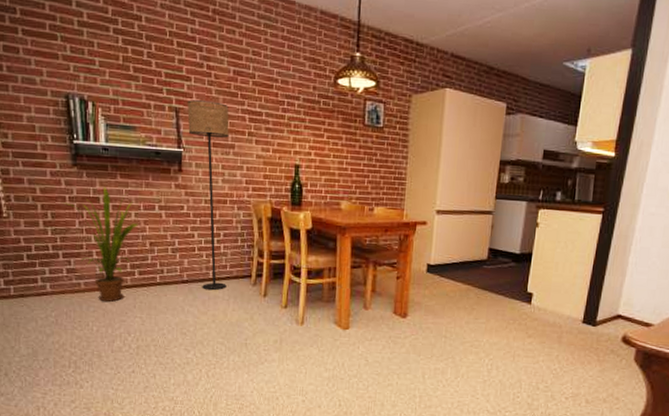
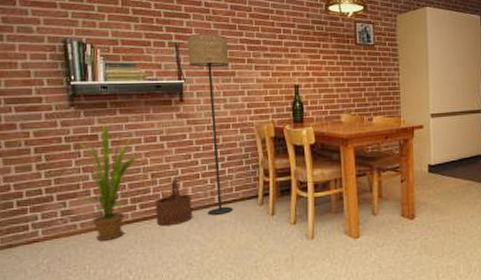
wooden bucket: none [152,250,188,295] -> present [155,180,193,227]

